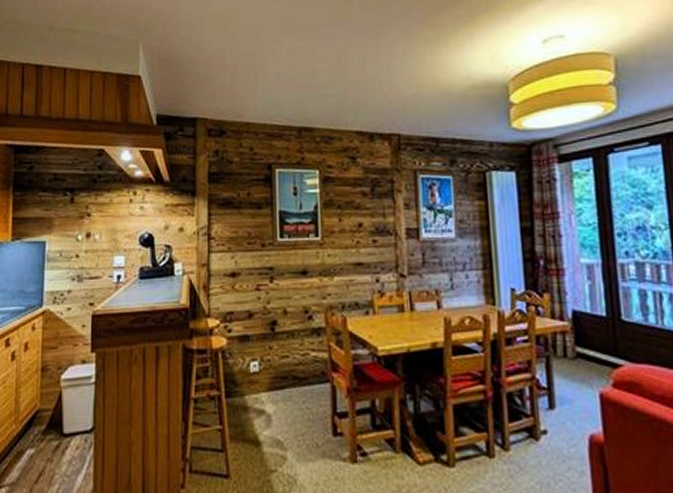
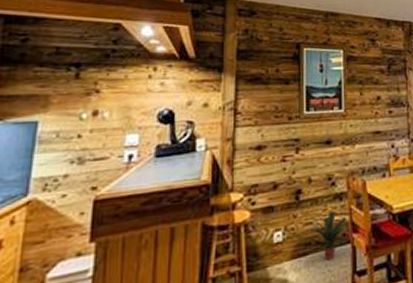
potted plant: none [285,346,327,397] -> present [308,211,348,261]

